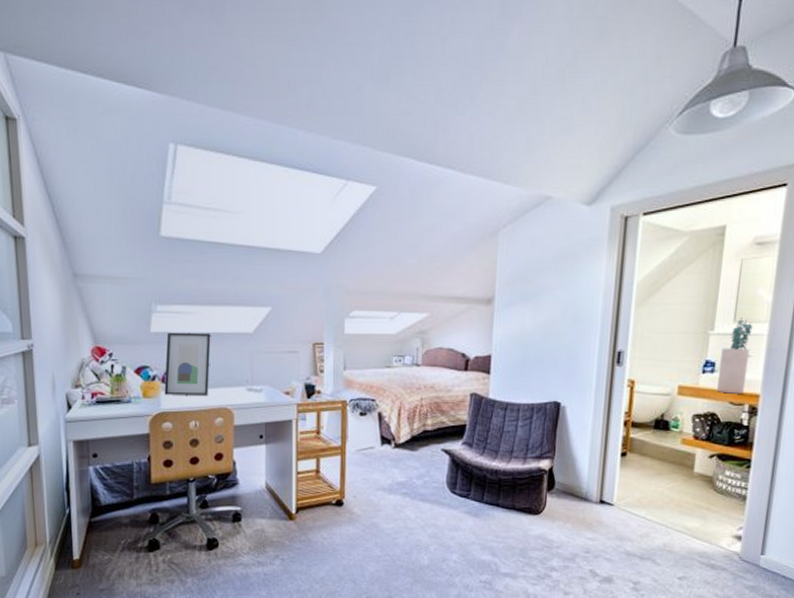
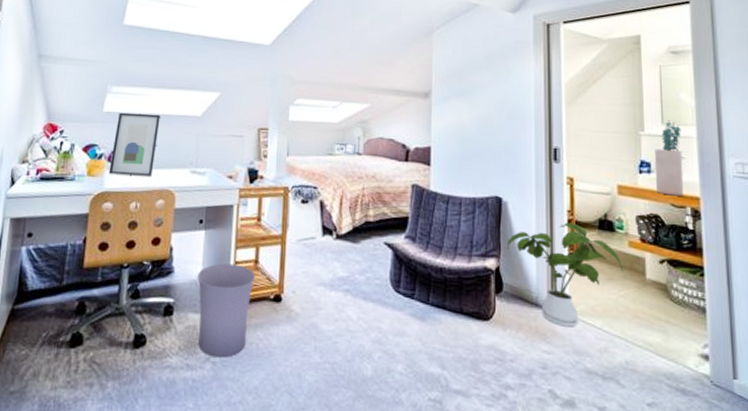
waste bin: none [262,474,317,555] -> present [197,263,255,358]
house plant: none [561,423,673,517] -> present [506,222,624,327]

